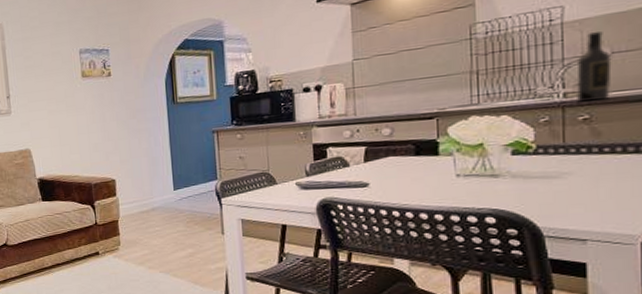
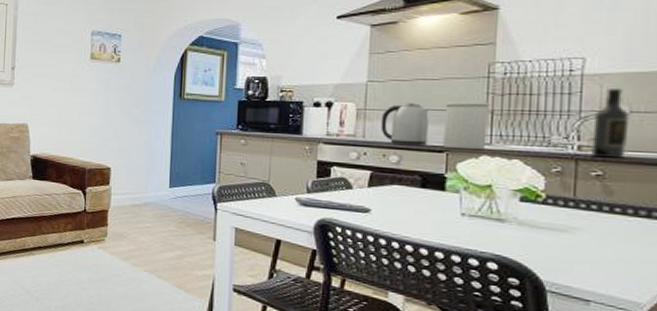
kettle: none [370,74,417,118] -> present [380,103,429,146]
canister: none [431,63,475,114] -> present [443,101,490,150]

